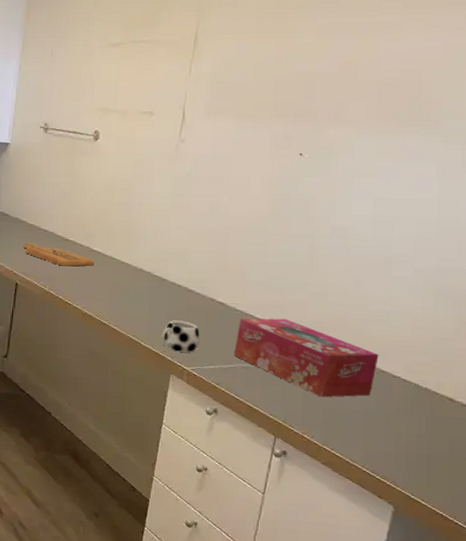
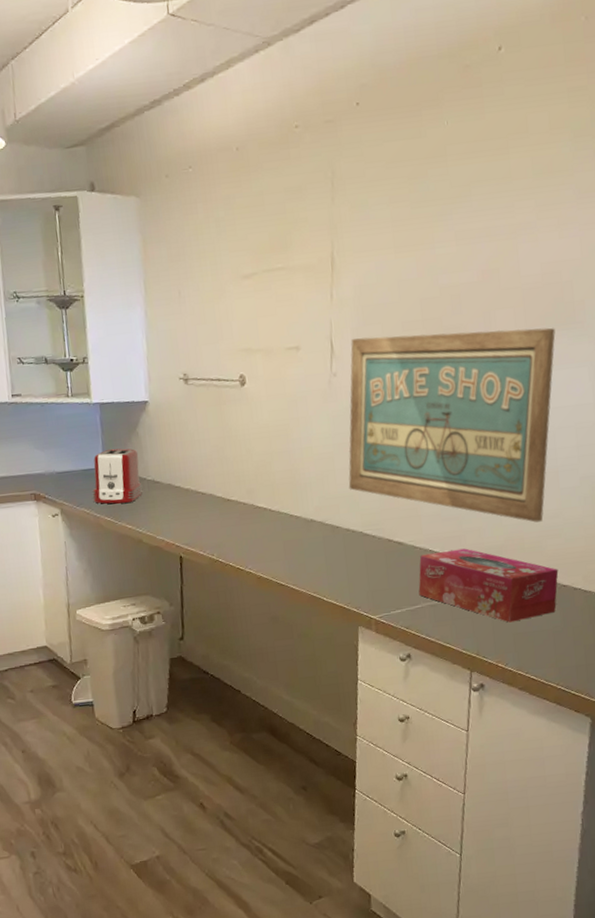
cutting board: present [23,242,94,266] -> none [181,509,262,530]
mug: present [161,320,200,353] -> none [343,567,383,602]
wall art: none [180,110,407,306] -> present [348,327,556,523]

